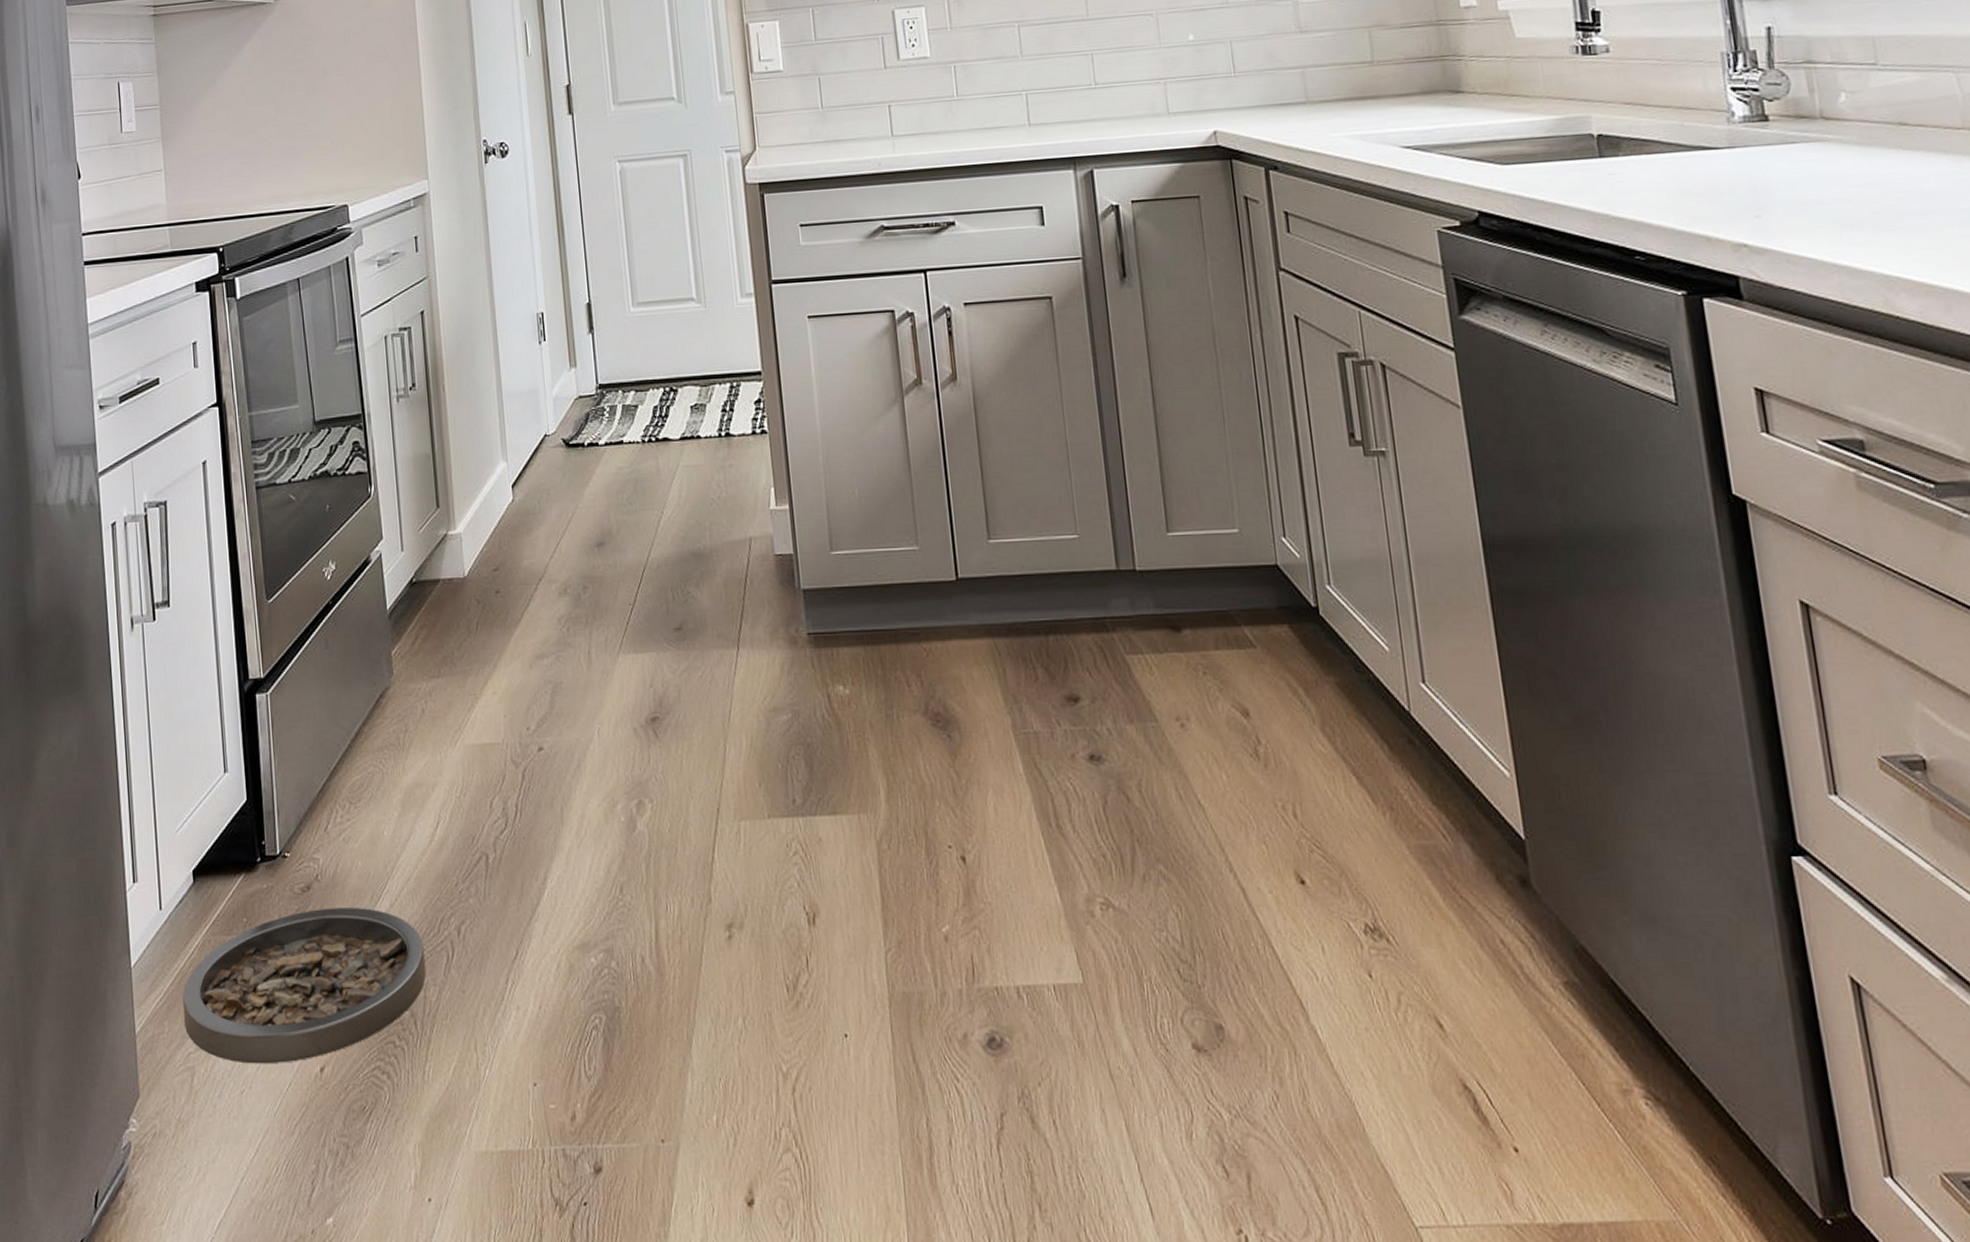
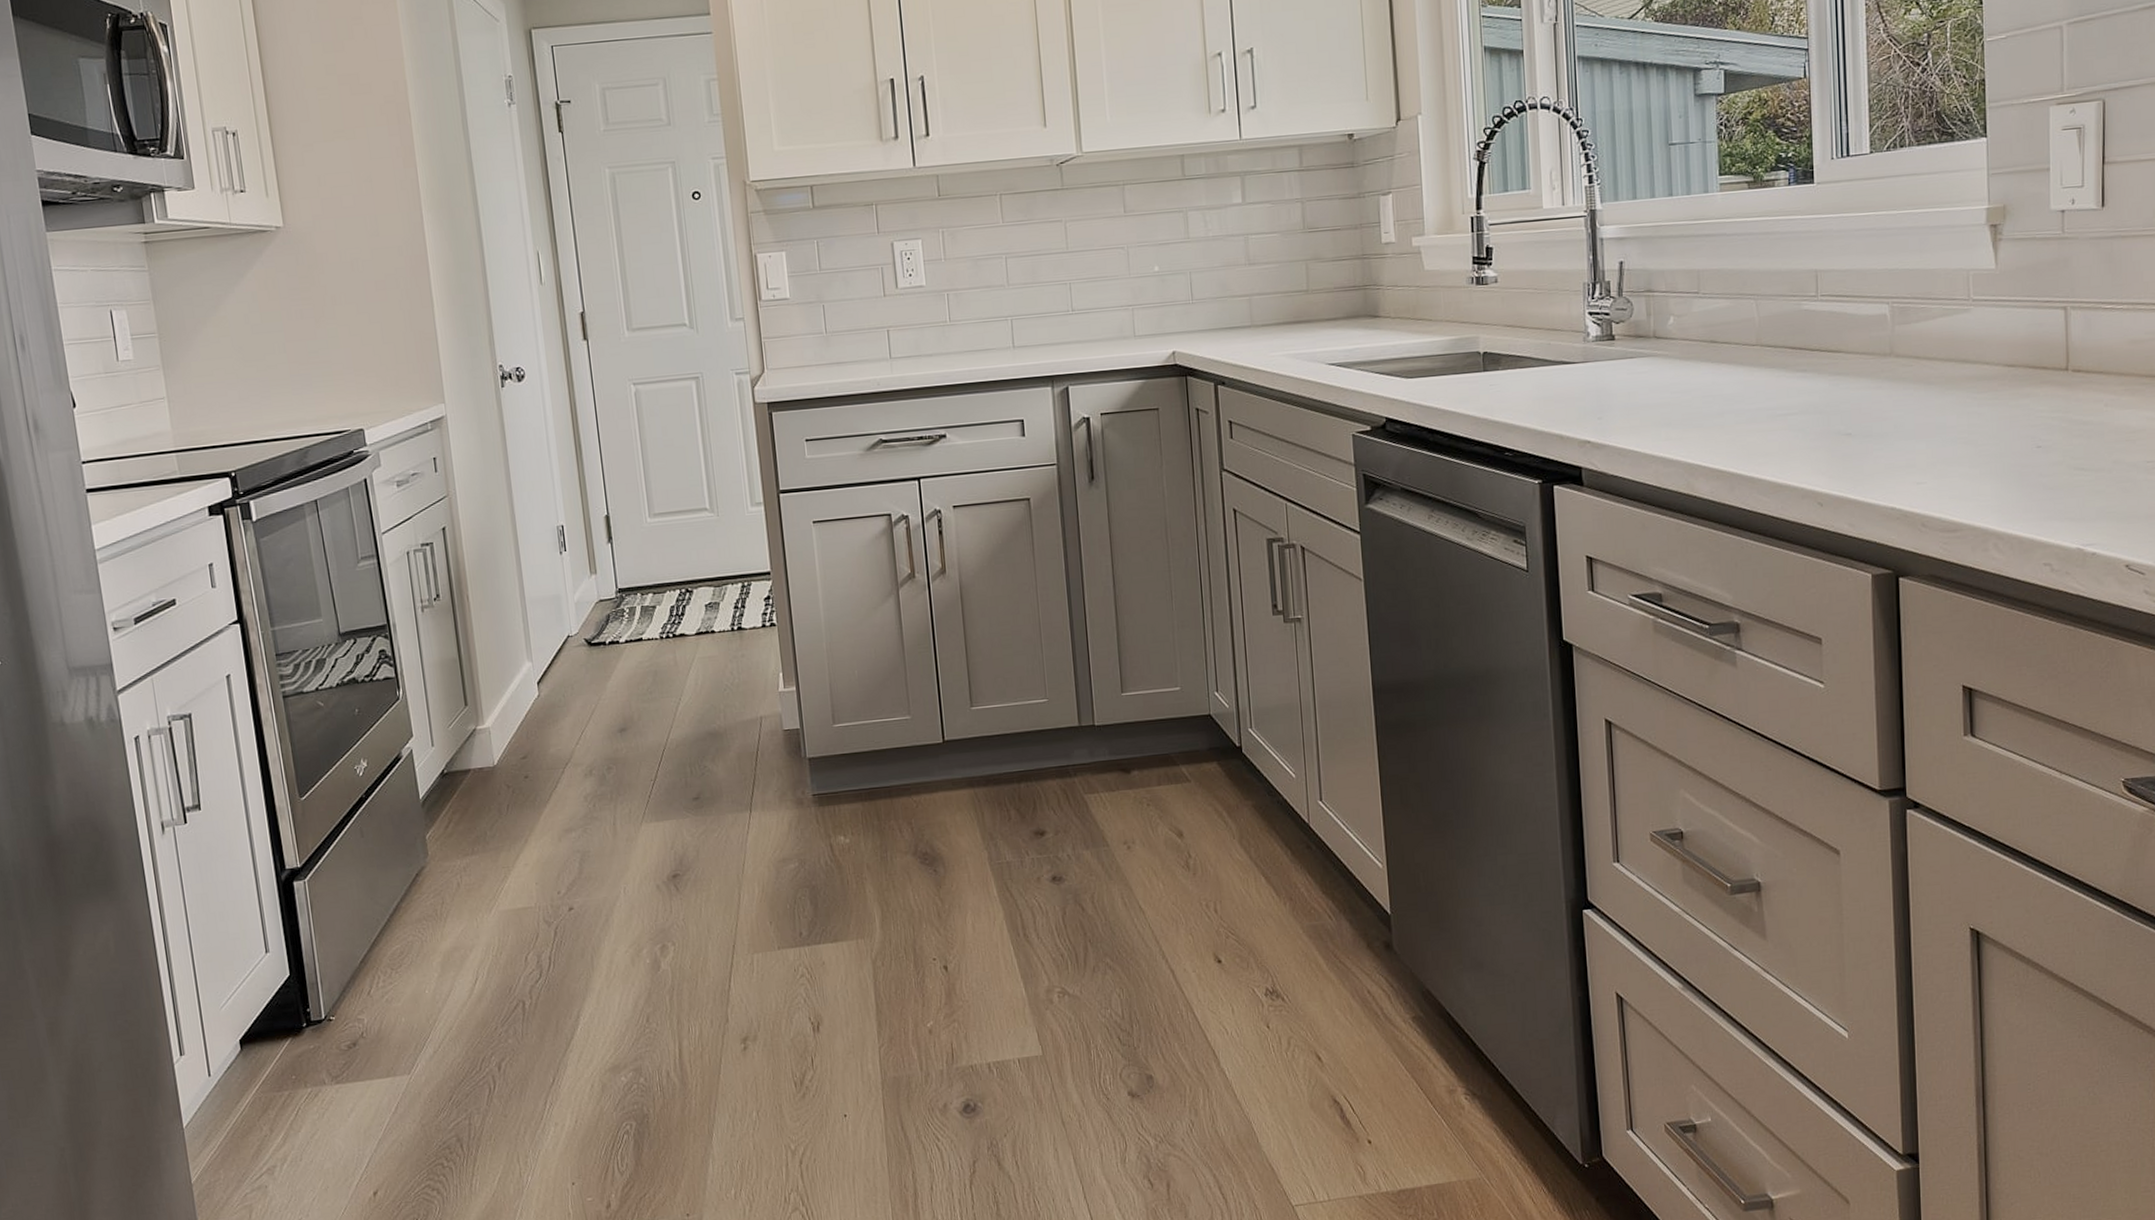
pet bowl: present [183,908,426,1064] -> none [236,1056,470,1197]

